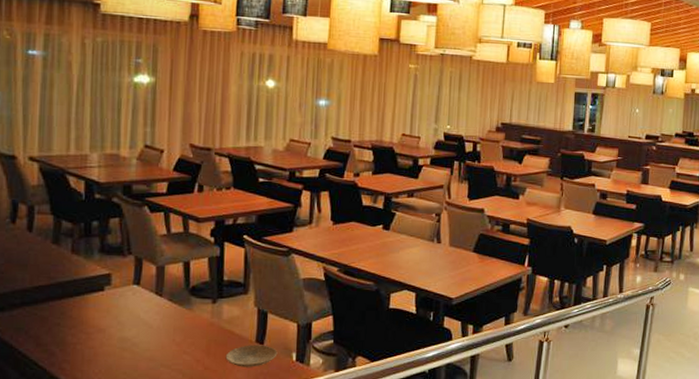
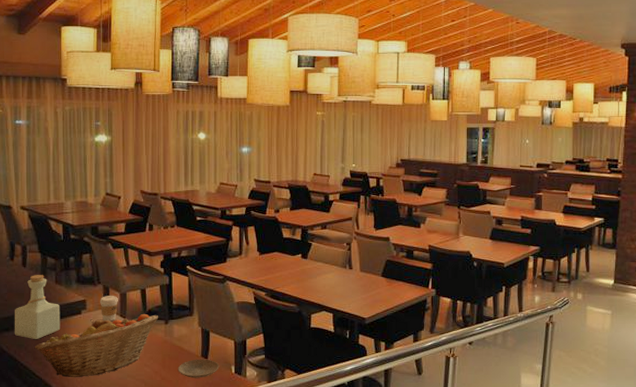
bottle: none [11,242,76,321] -> present [14,275,61,339]
fruit basket: none [38,292,205,369] -> present [34,314,159,378]
coffee cup: none [129,269,154,300] -> present [100,296,118,322]

